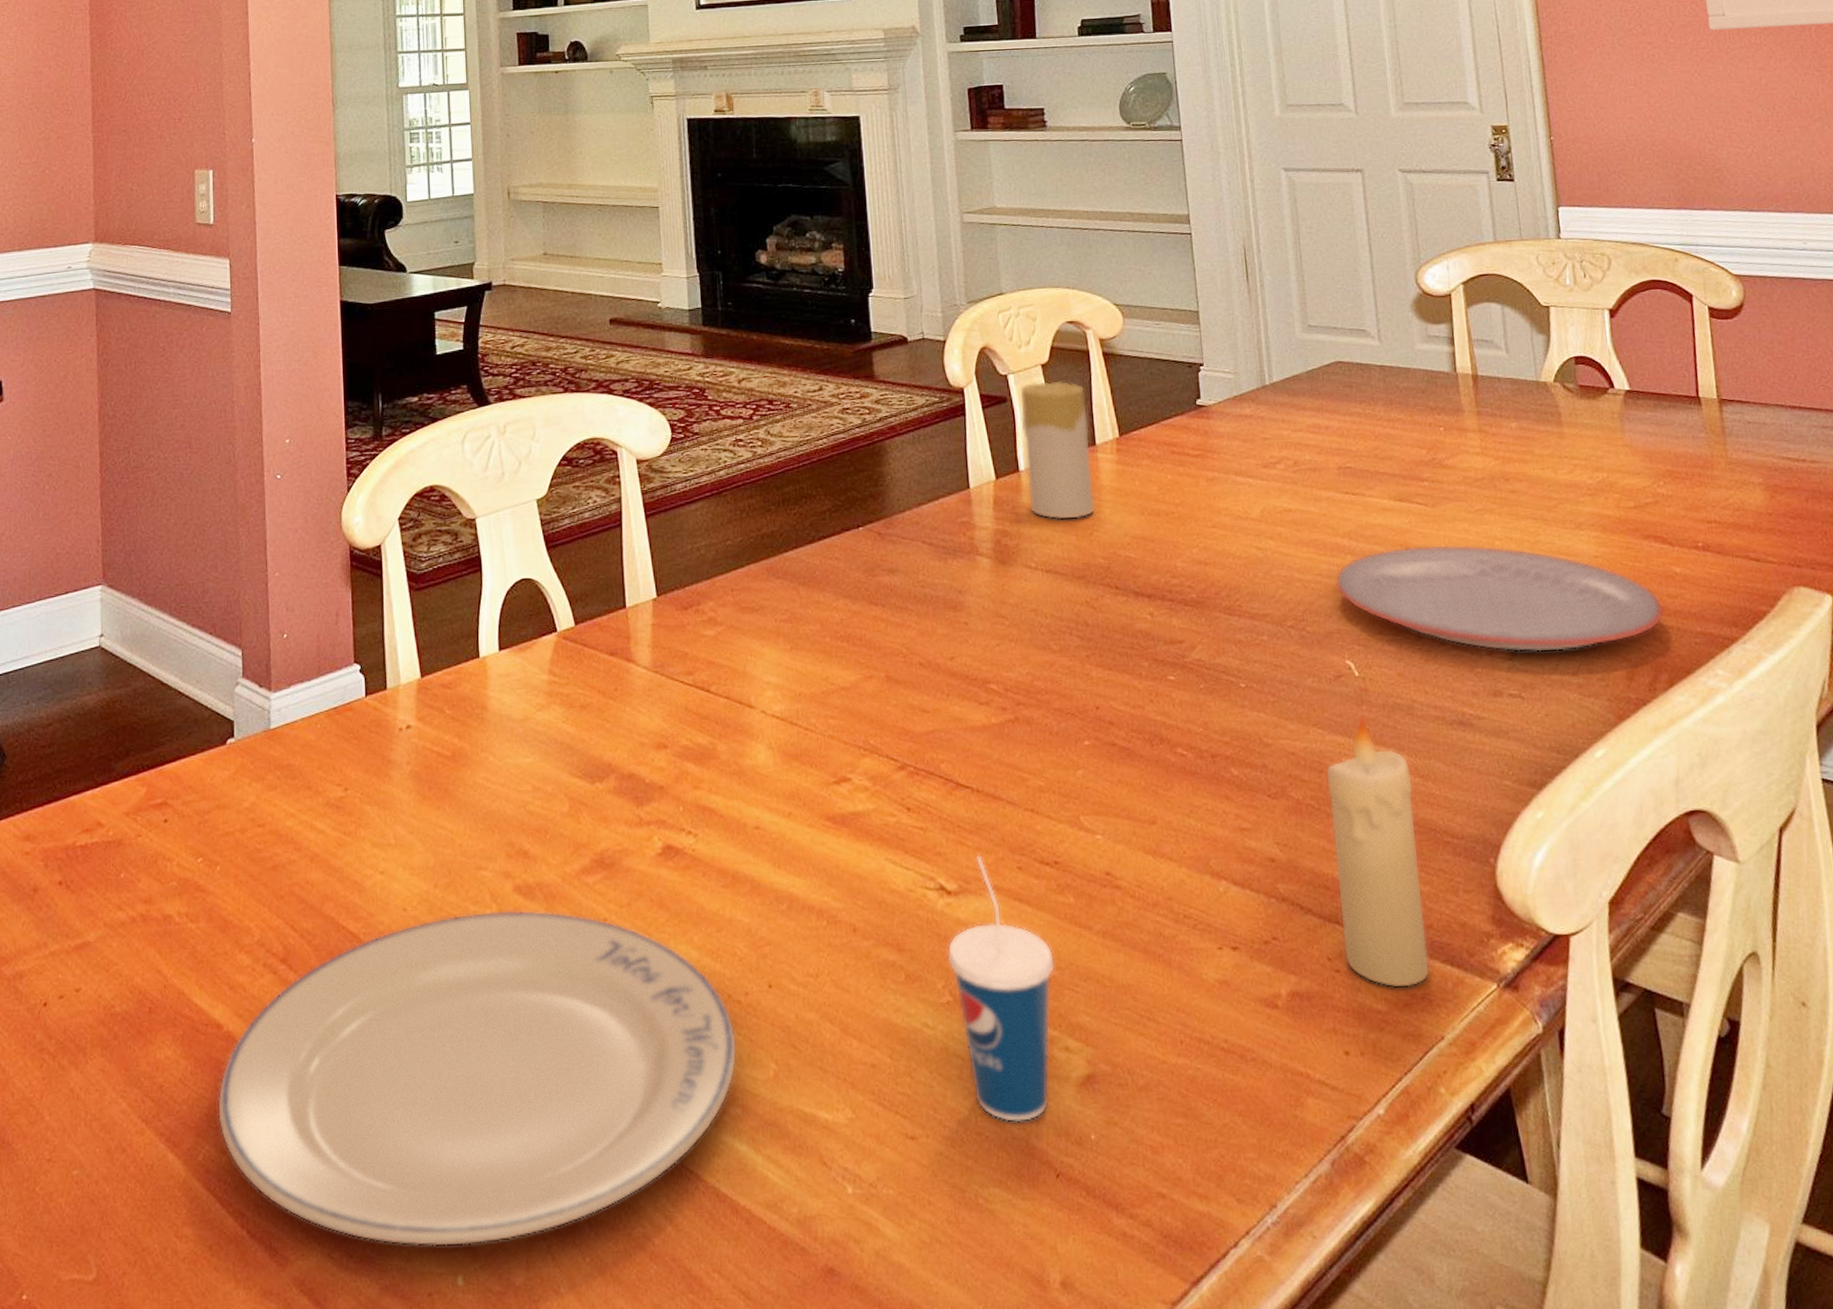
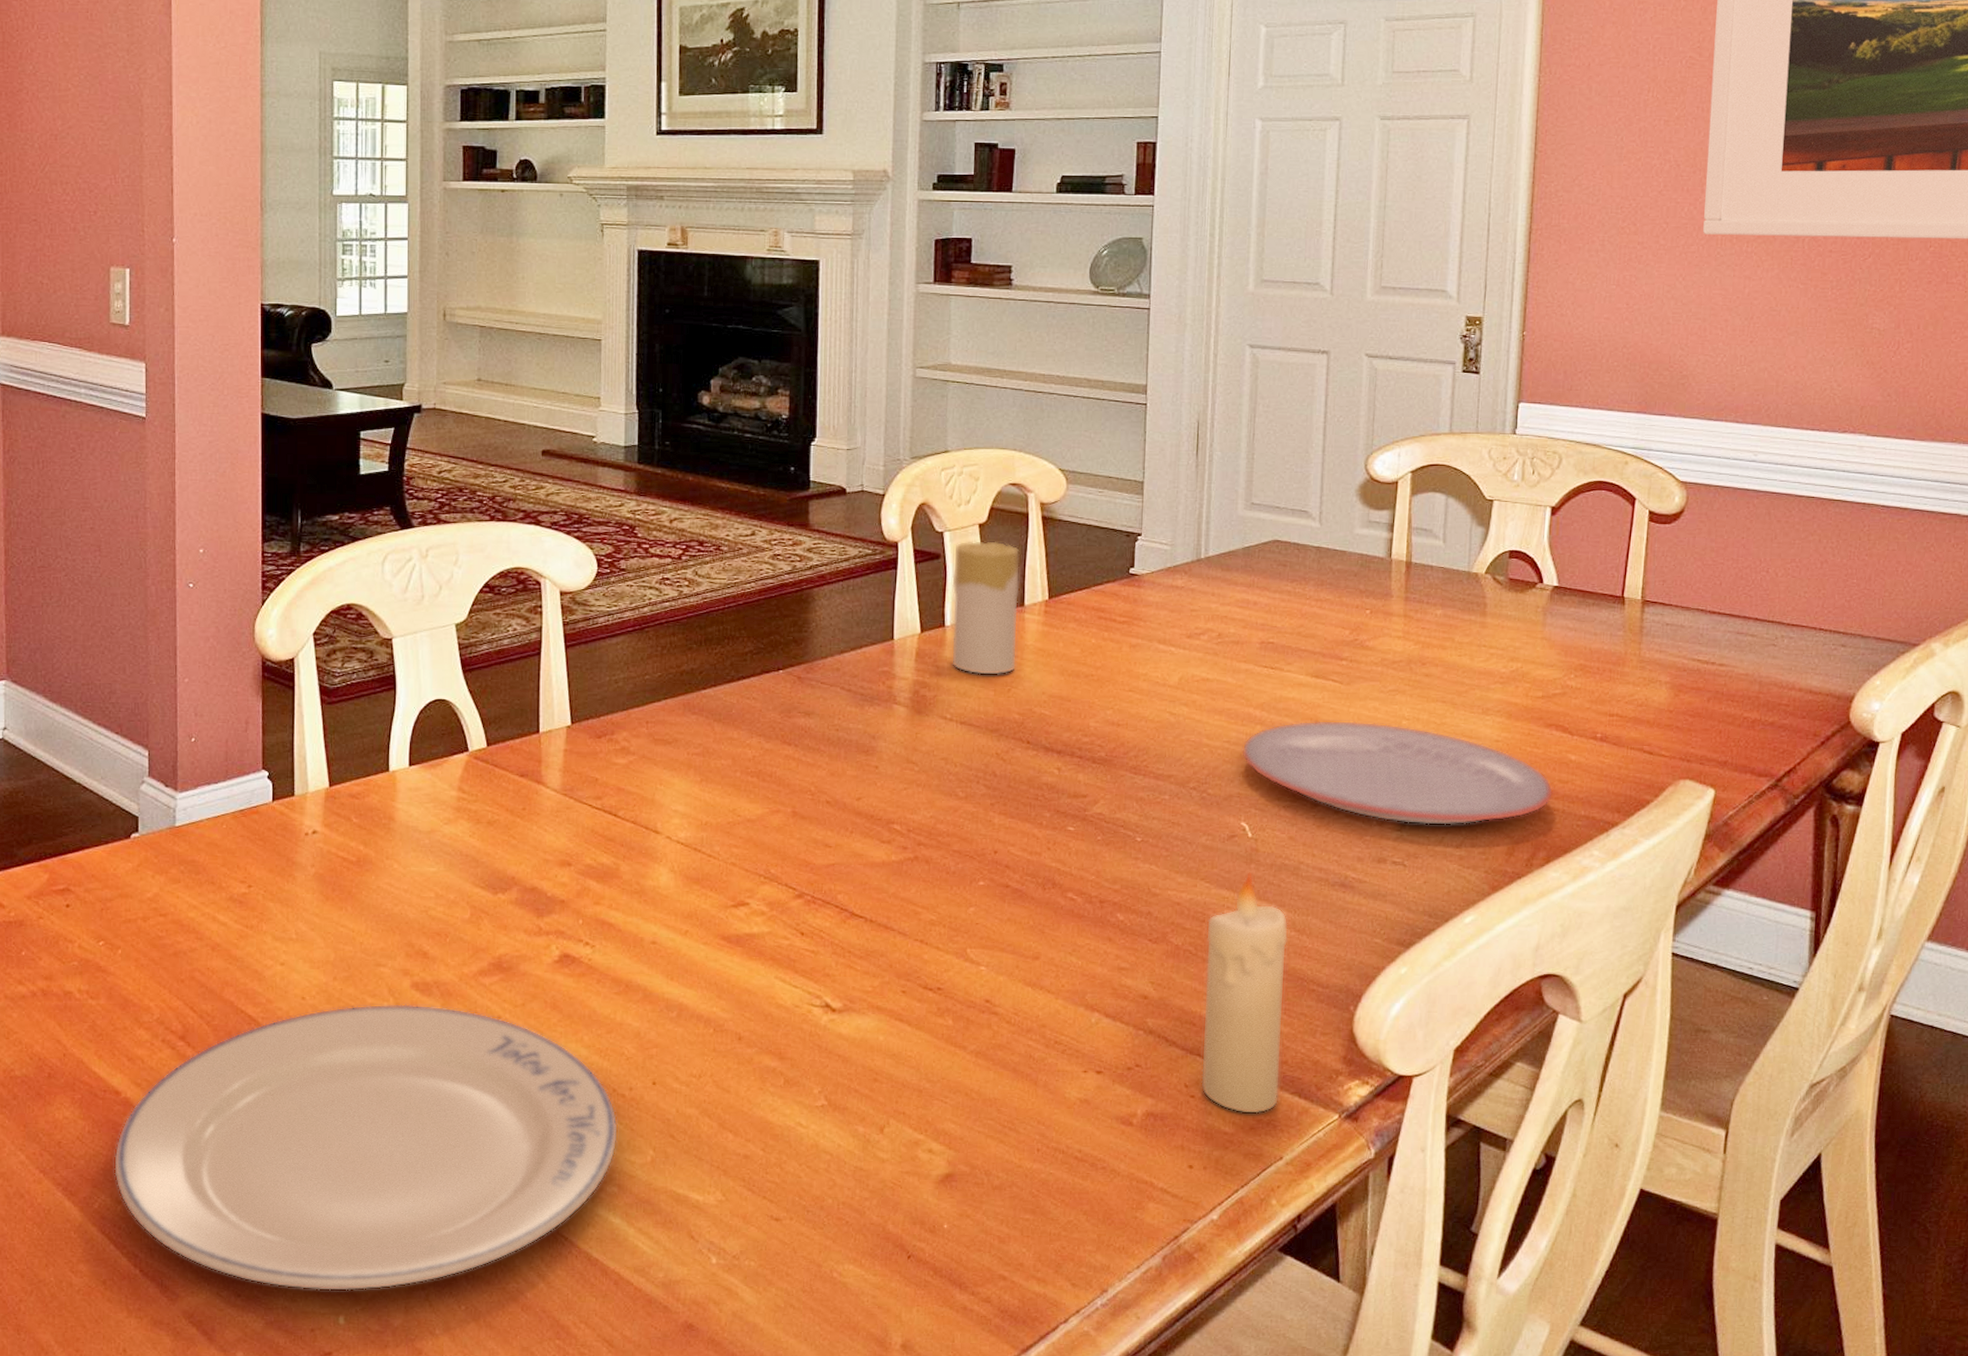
cup: present [947,855,1055,1123] -> none [826,978,928,1211]

